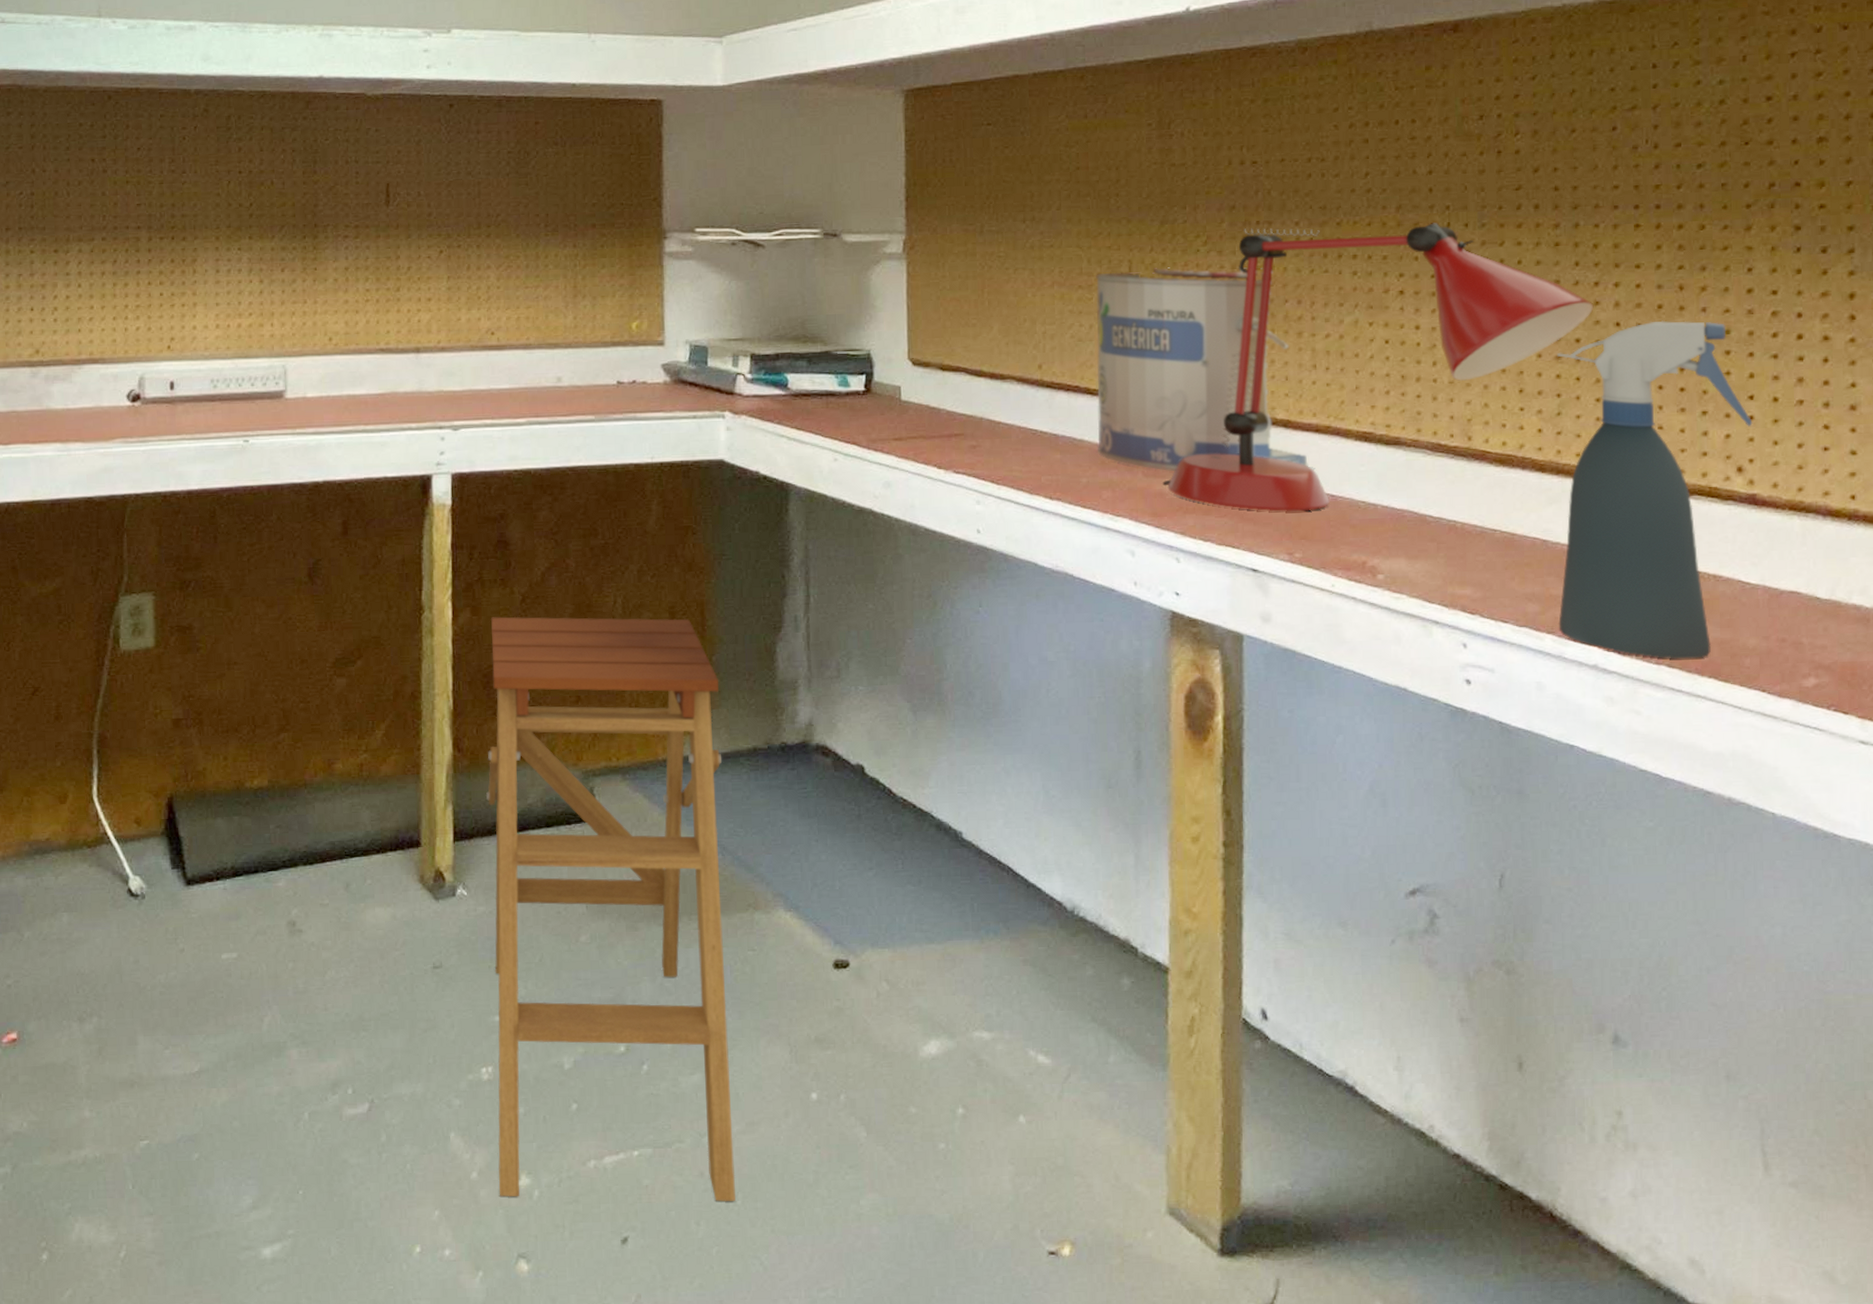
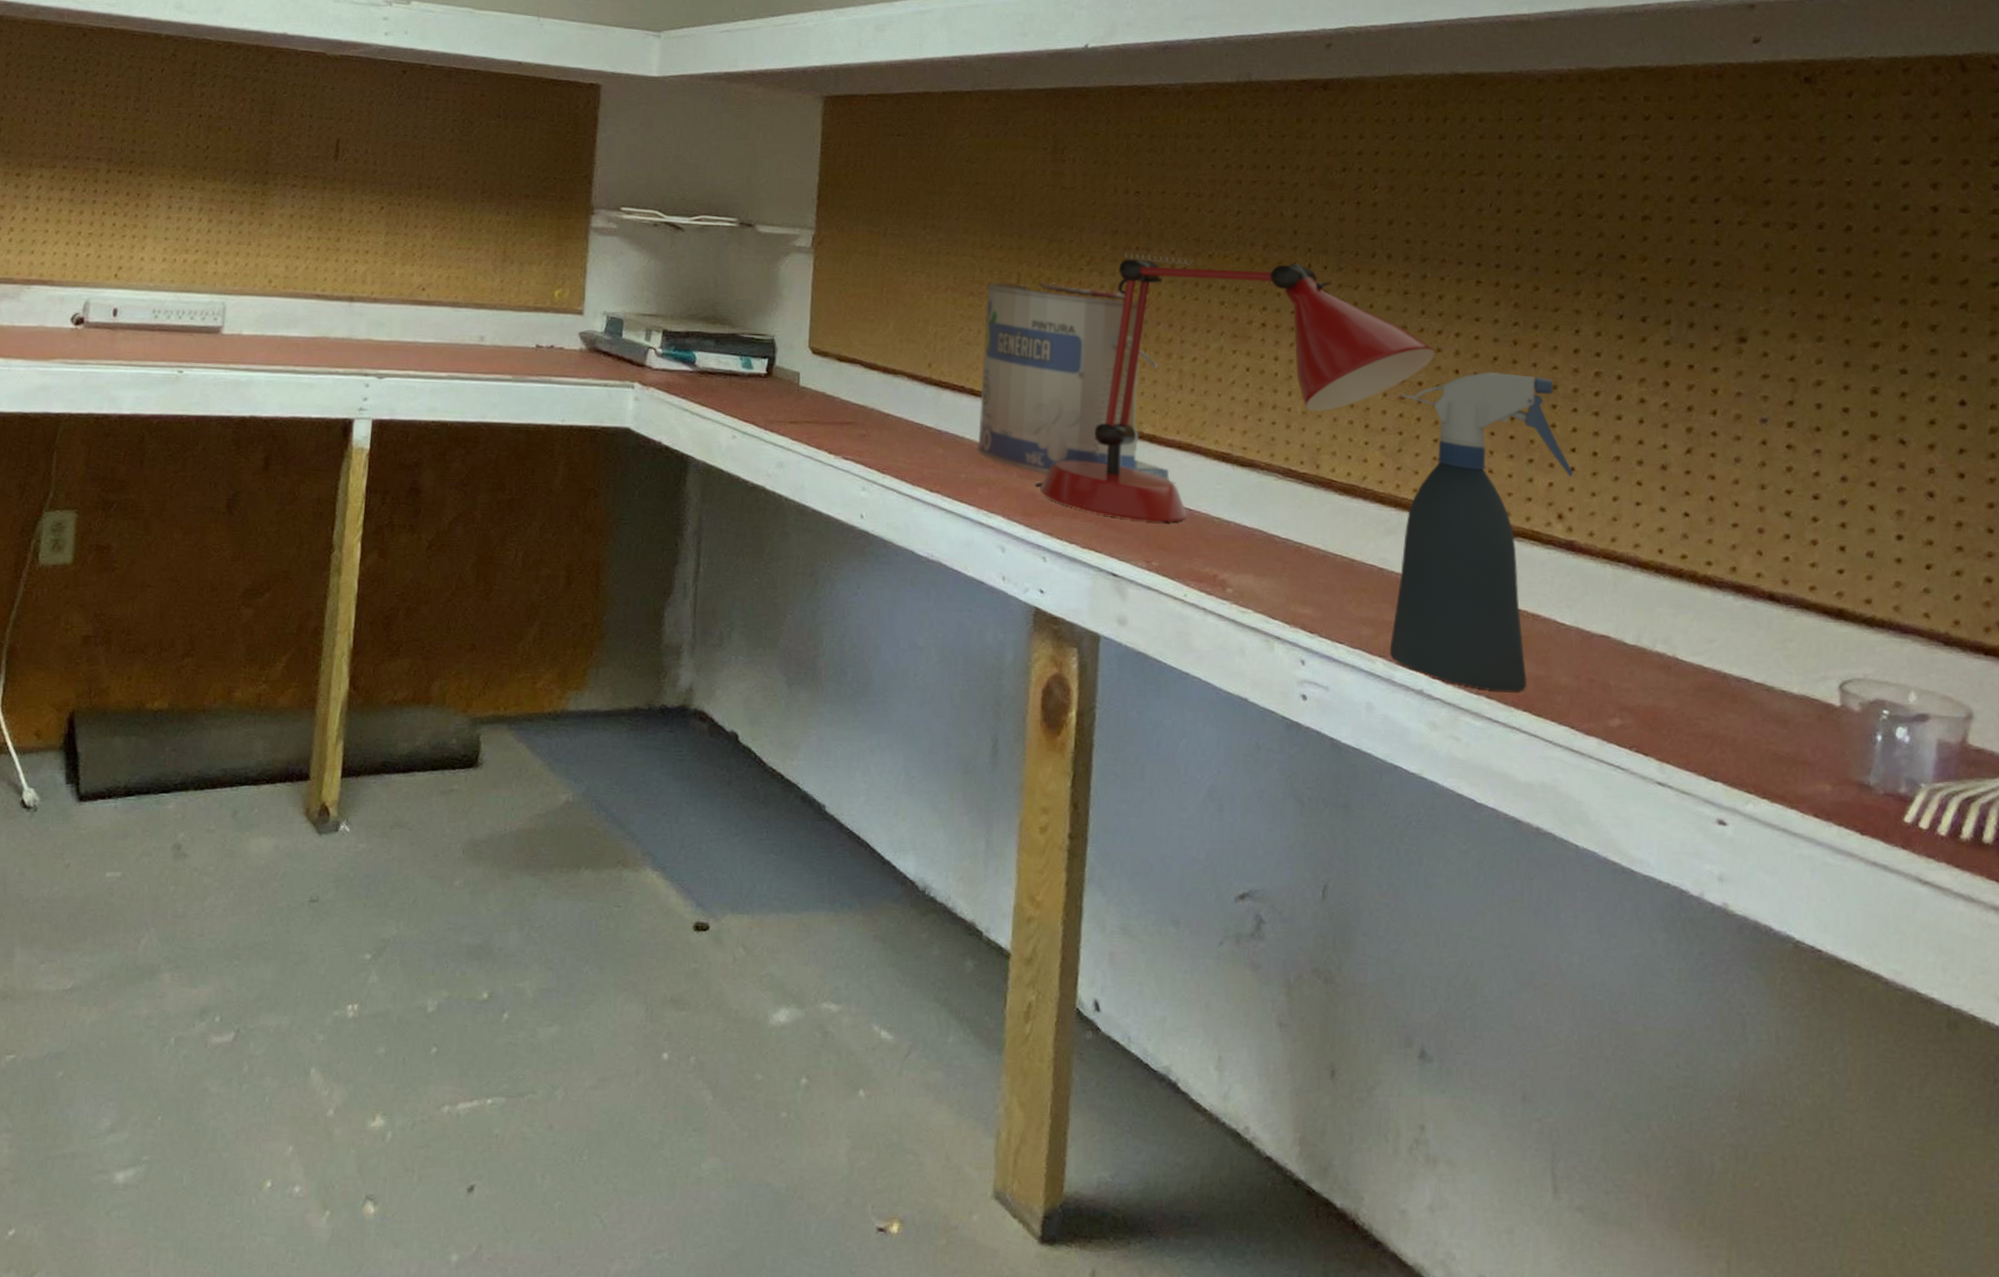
step ladder: present [486,616,736,1201] -> none [353,561,608,1156]

